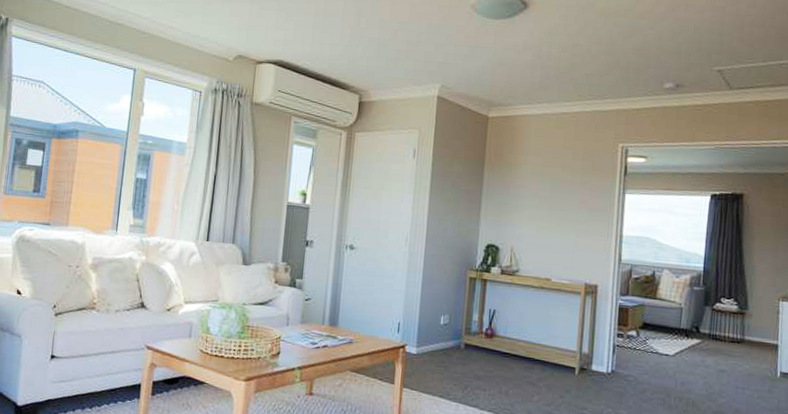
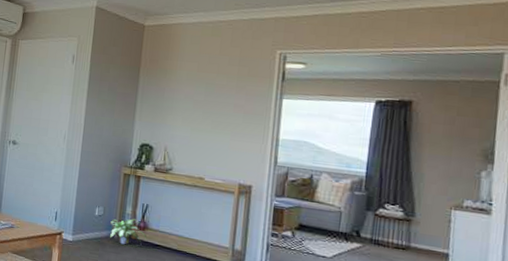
potted plant: none [456,325,494,355] -> present [110,218,146,245]

